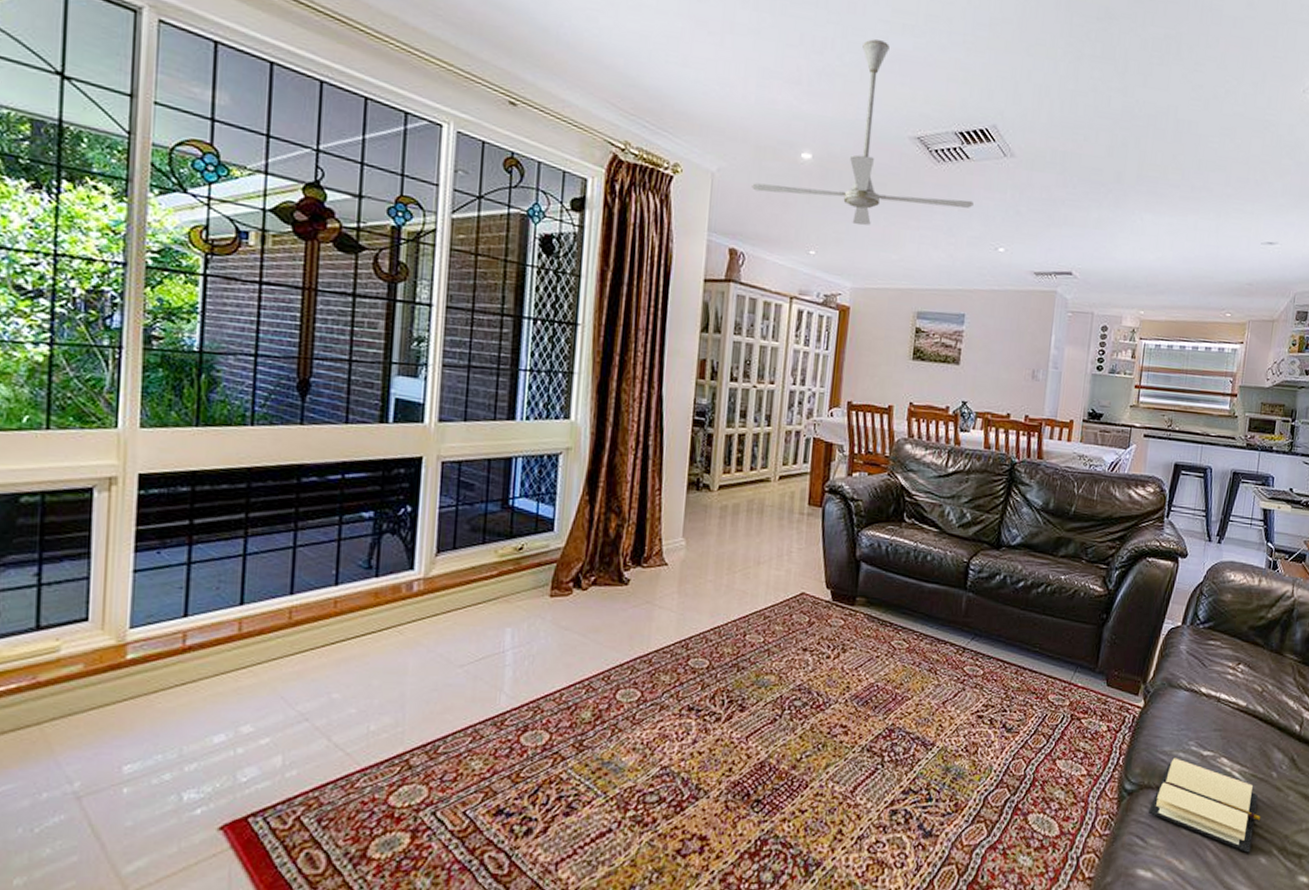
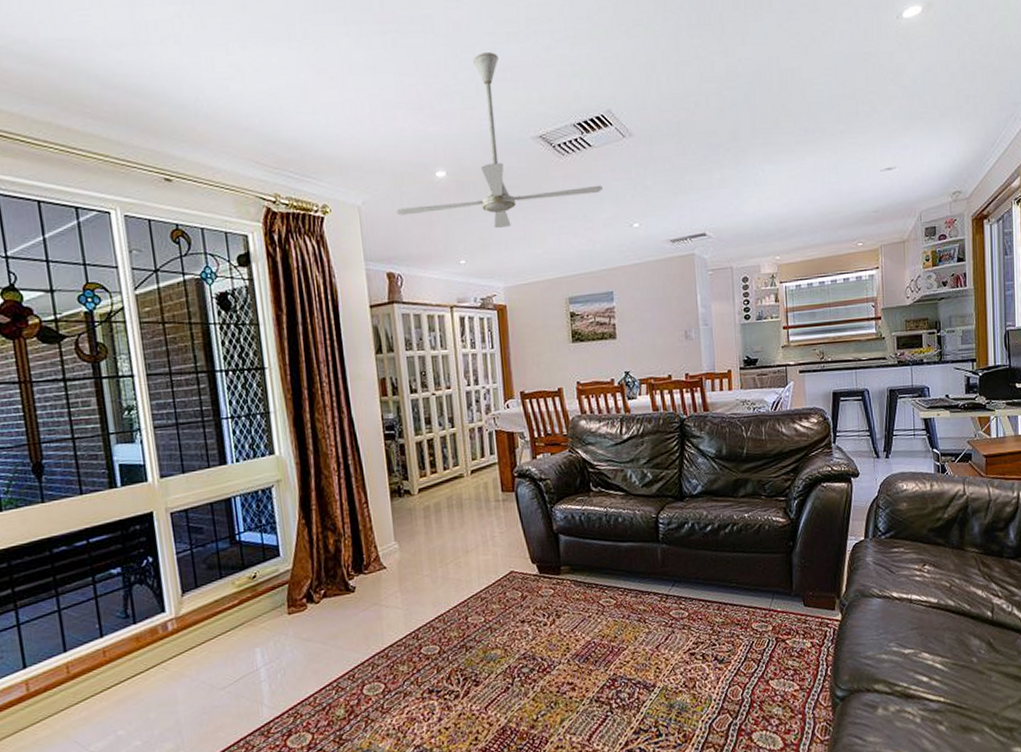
book: present [1149,758,1261,854] -> none [863,660,969,736]

